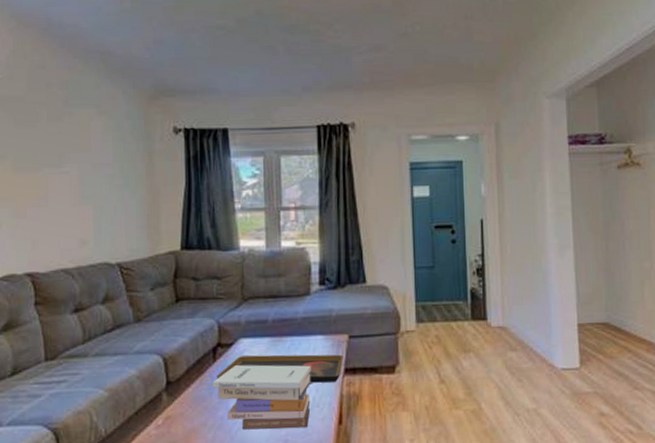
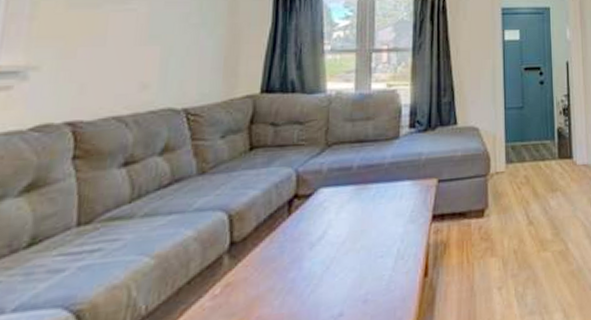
books: present [212,364,312,430] -> none [284,213,398,292]
decorative tray: present [216,354,343,383] -> none [290,200,431,234]

